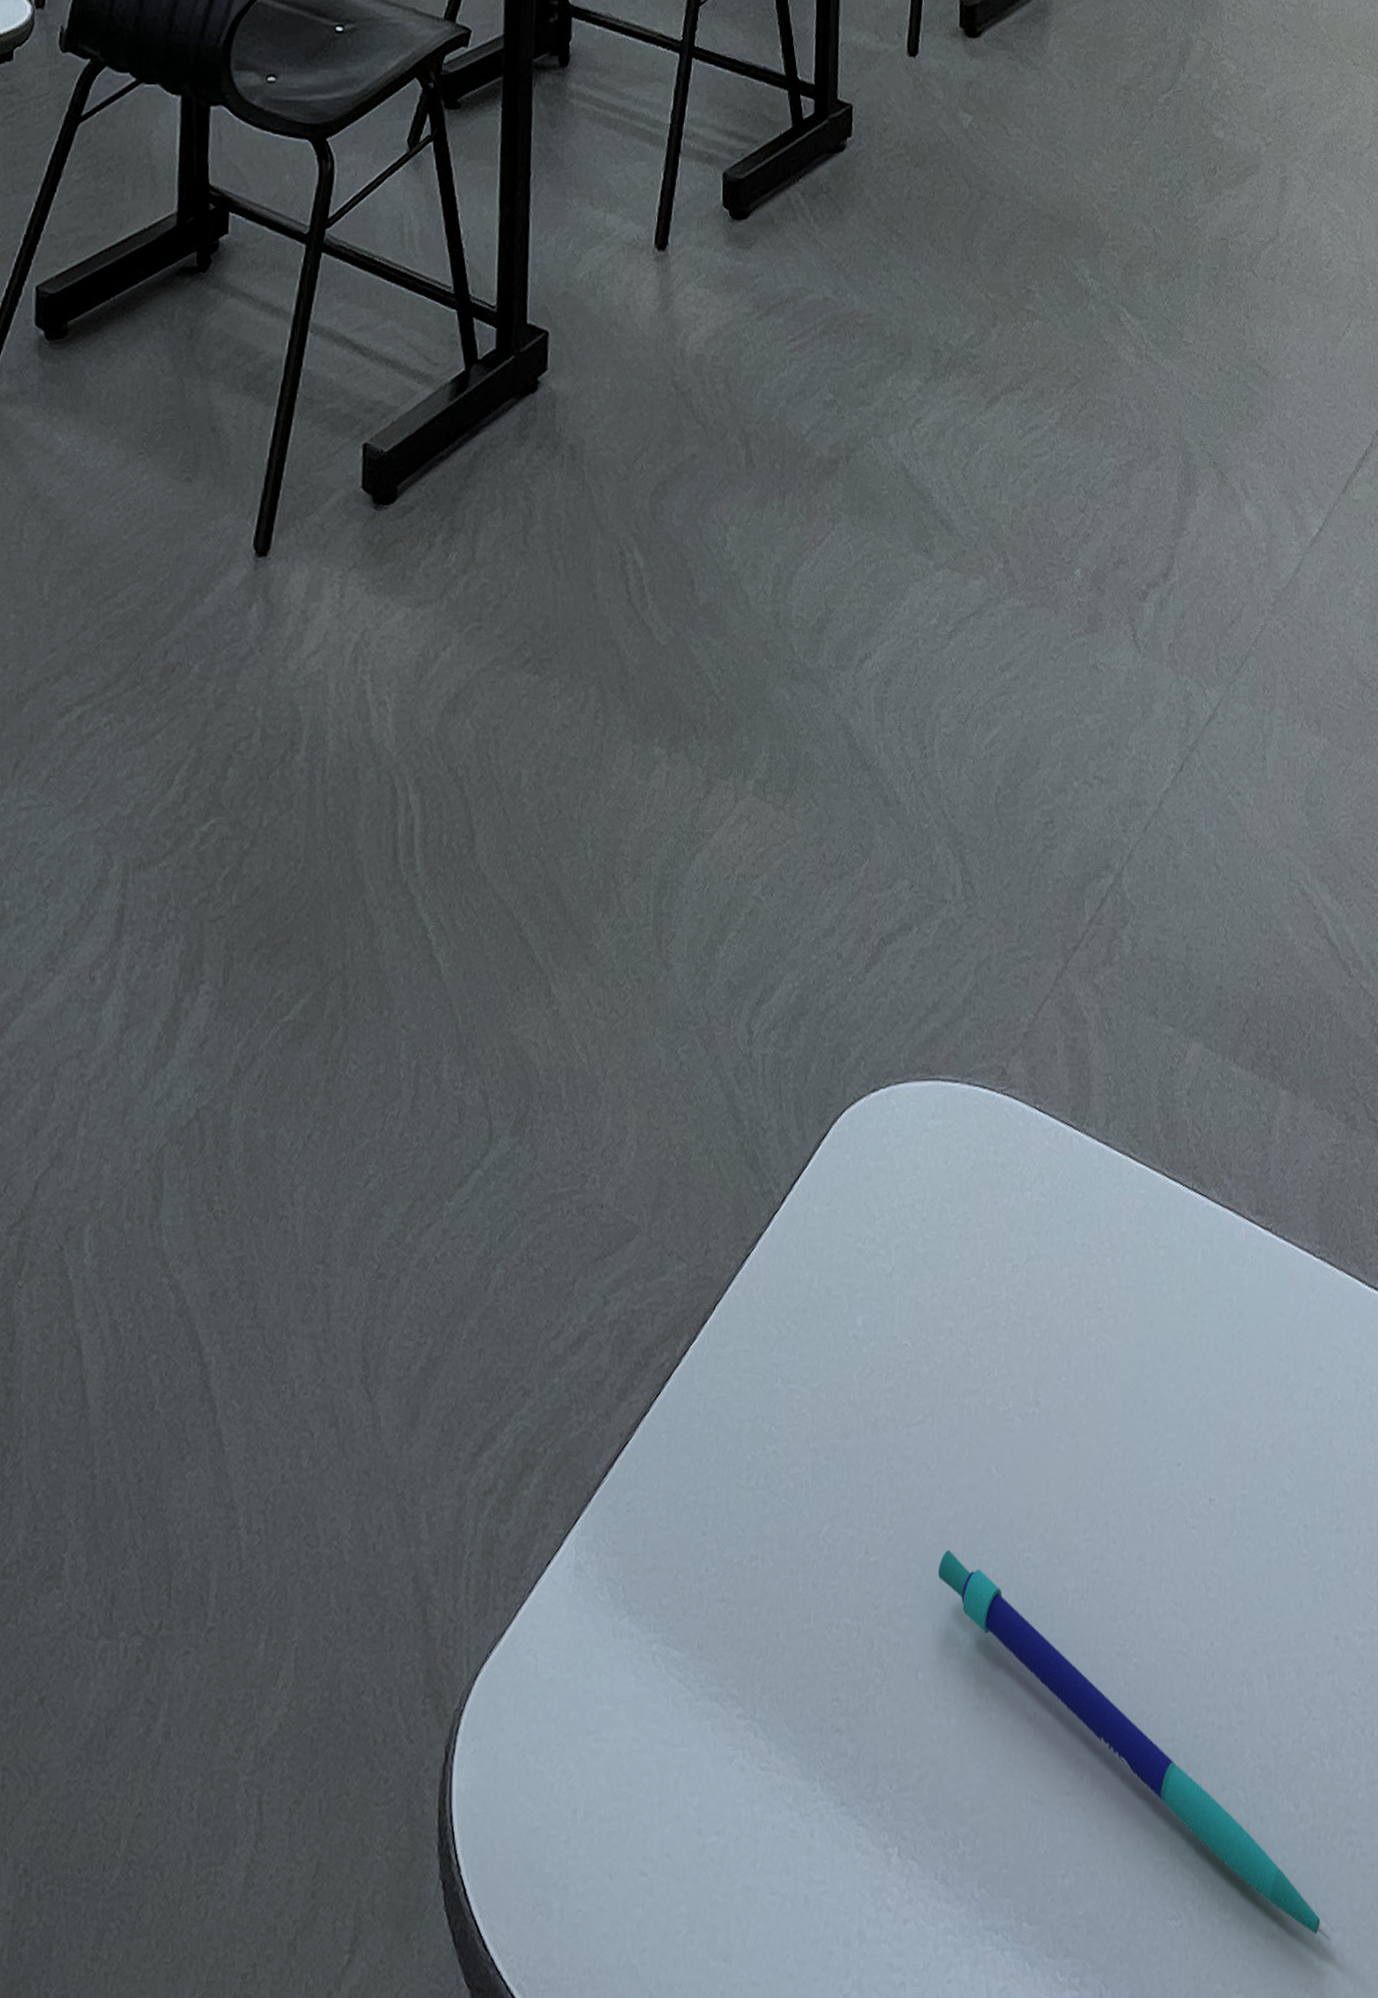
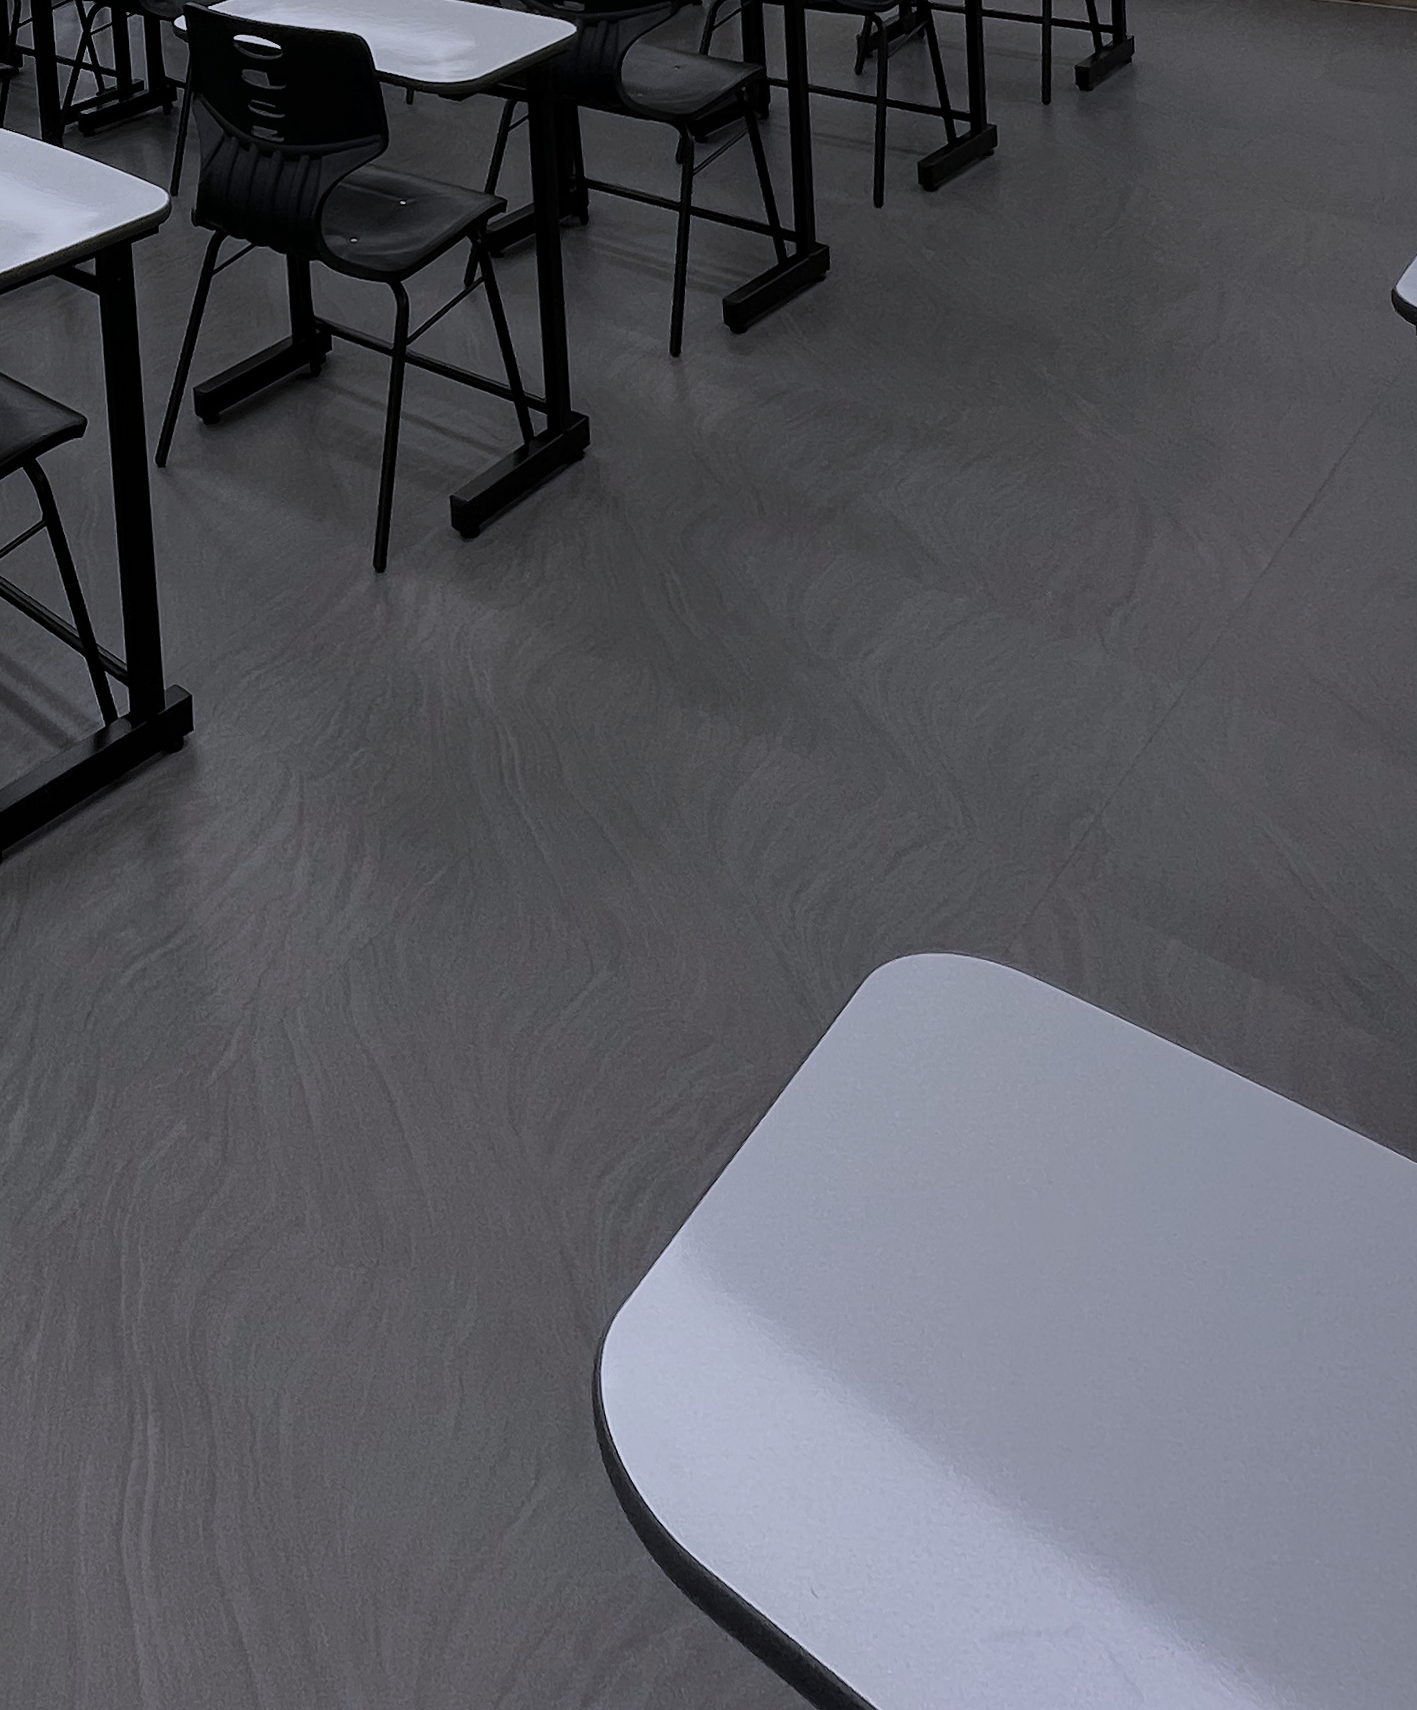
pen: present [937,1549,1332,1941] -> none [973,1274,1326,1573]

